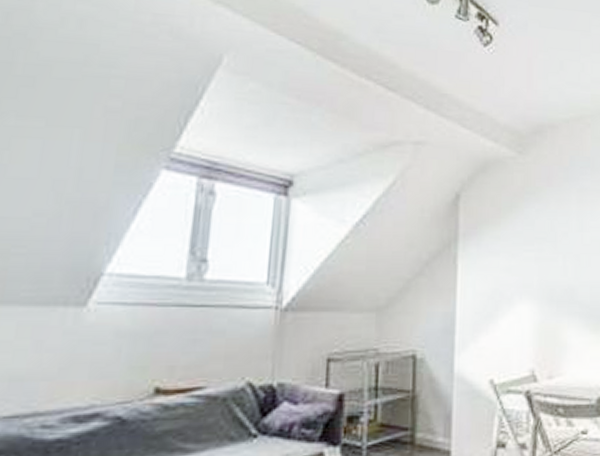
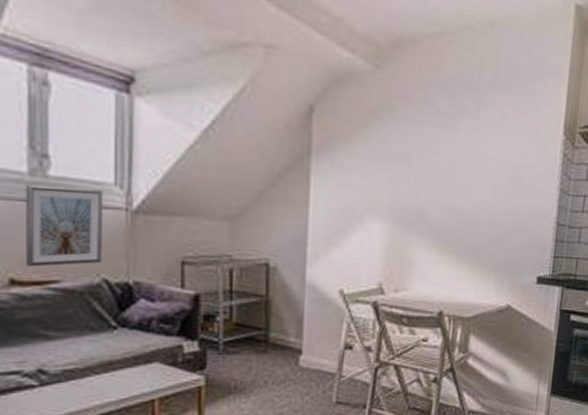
picture frame: none [173,289,254,374] -> present [25,184,102,267]

